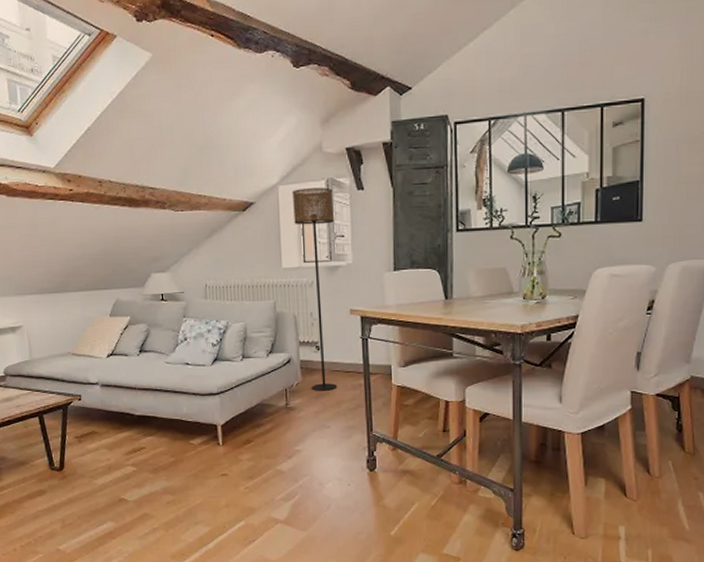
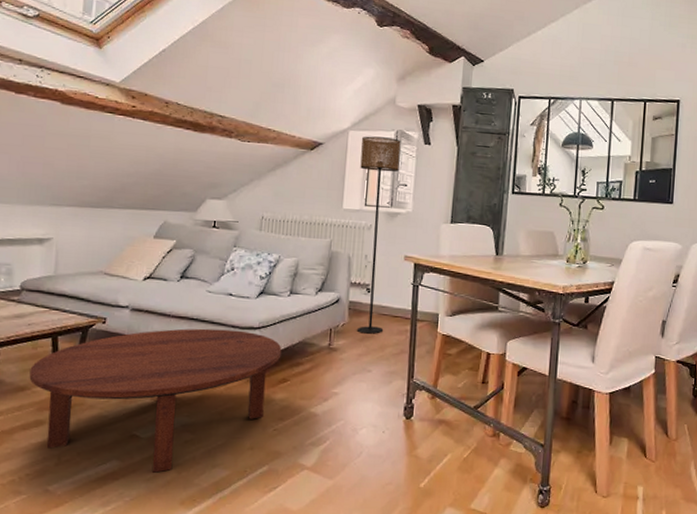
coffee table: none [25,397,243,531] -> present [29,328,282,473]

